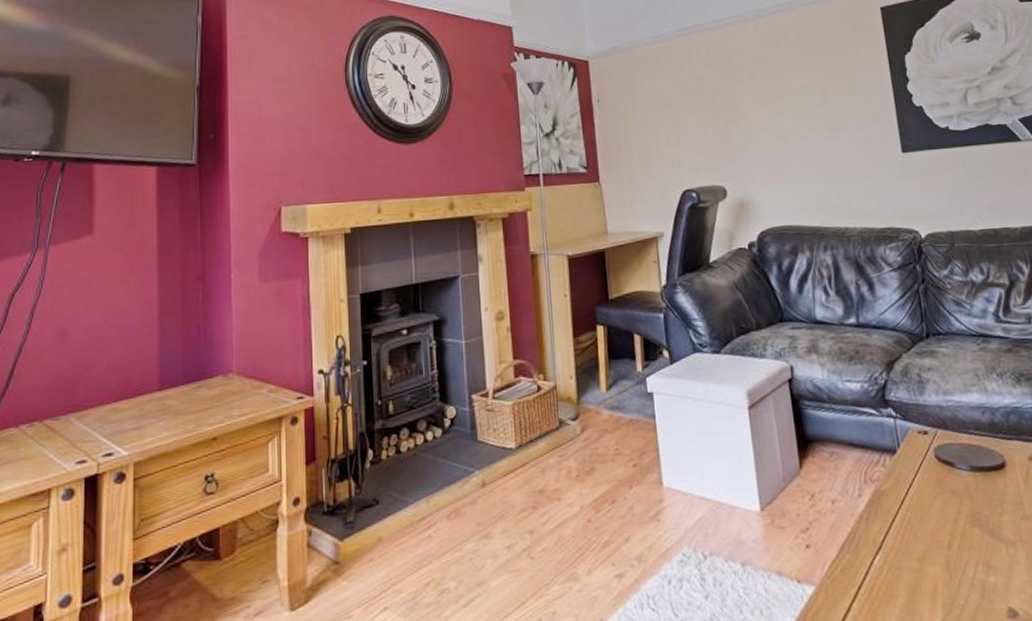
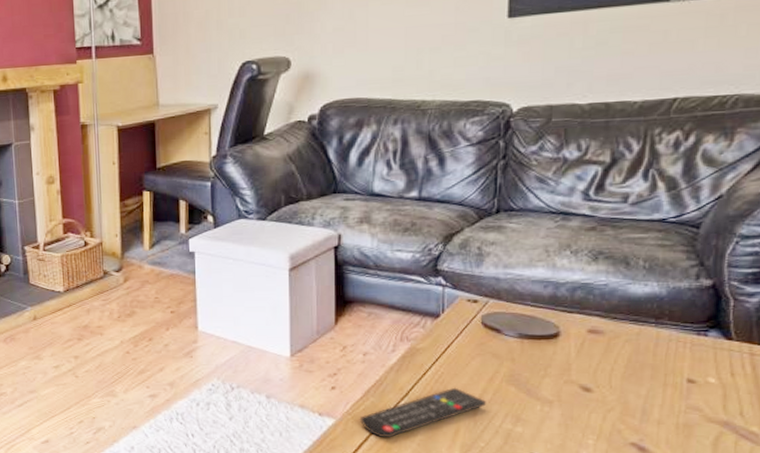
remote control: none [838,534,957,605] -> present [359,387,487,438]

